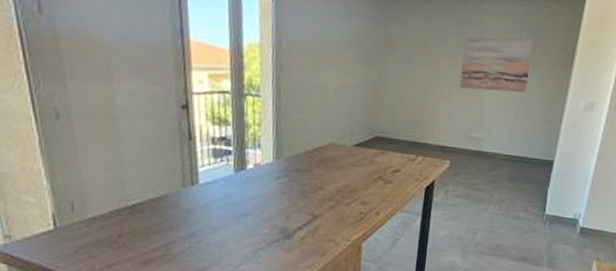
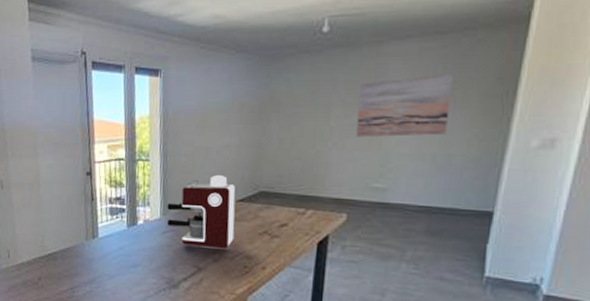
coffee maker: none [280,116,353,196] -> present [167,174,236,249]

